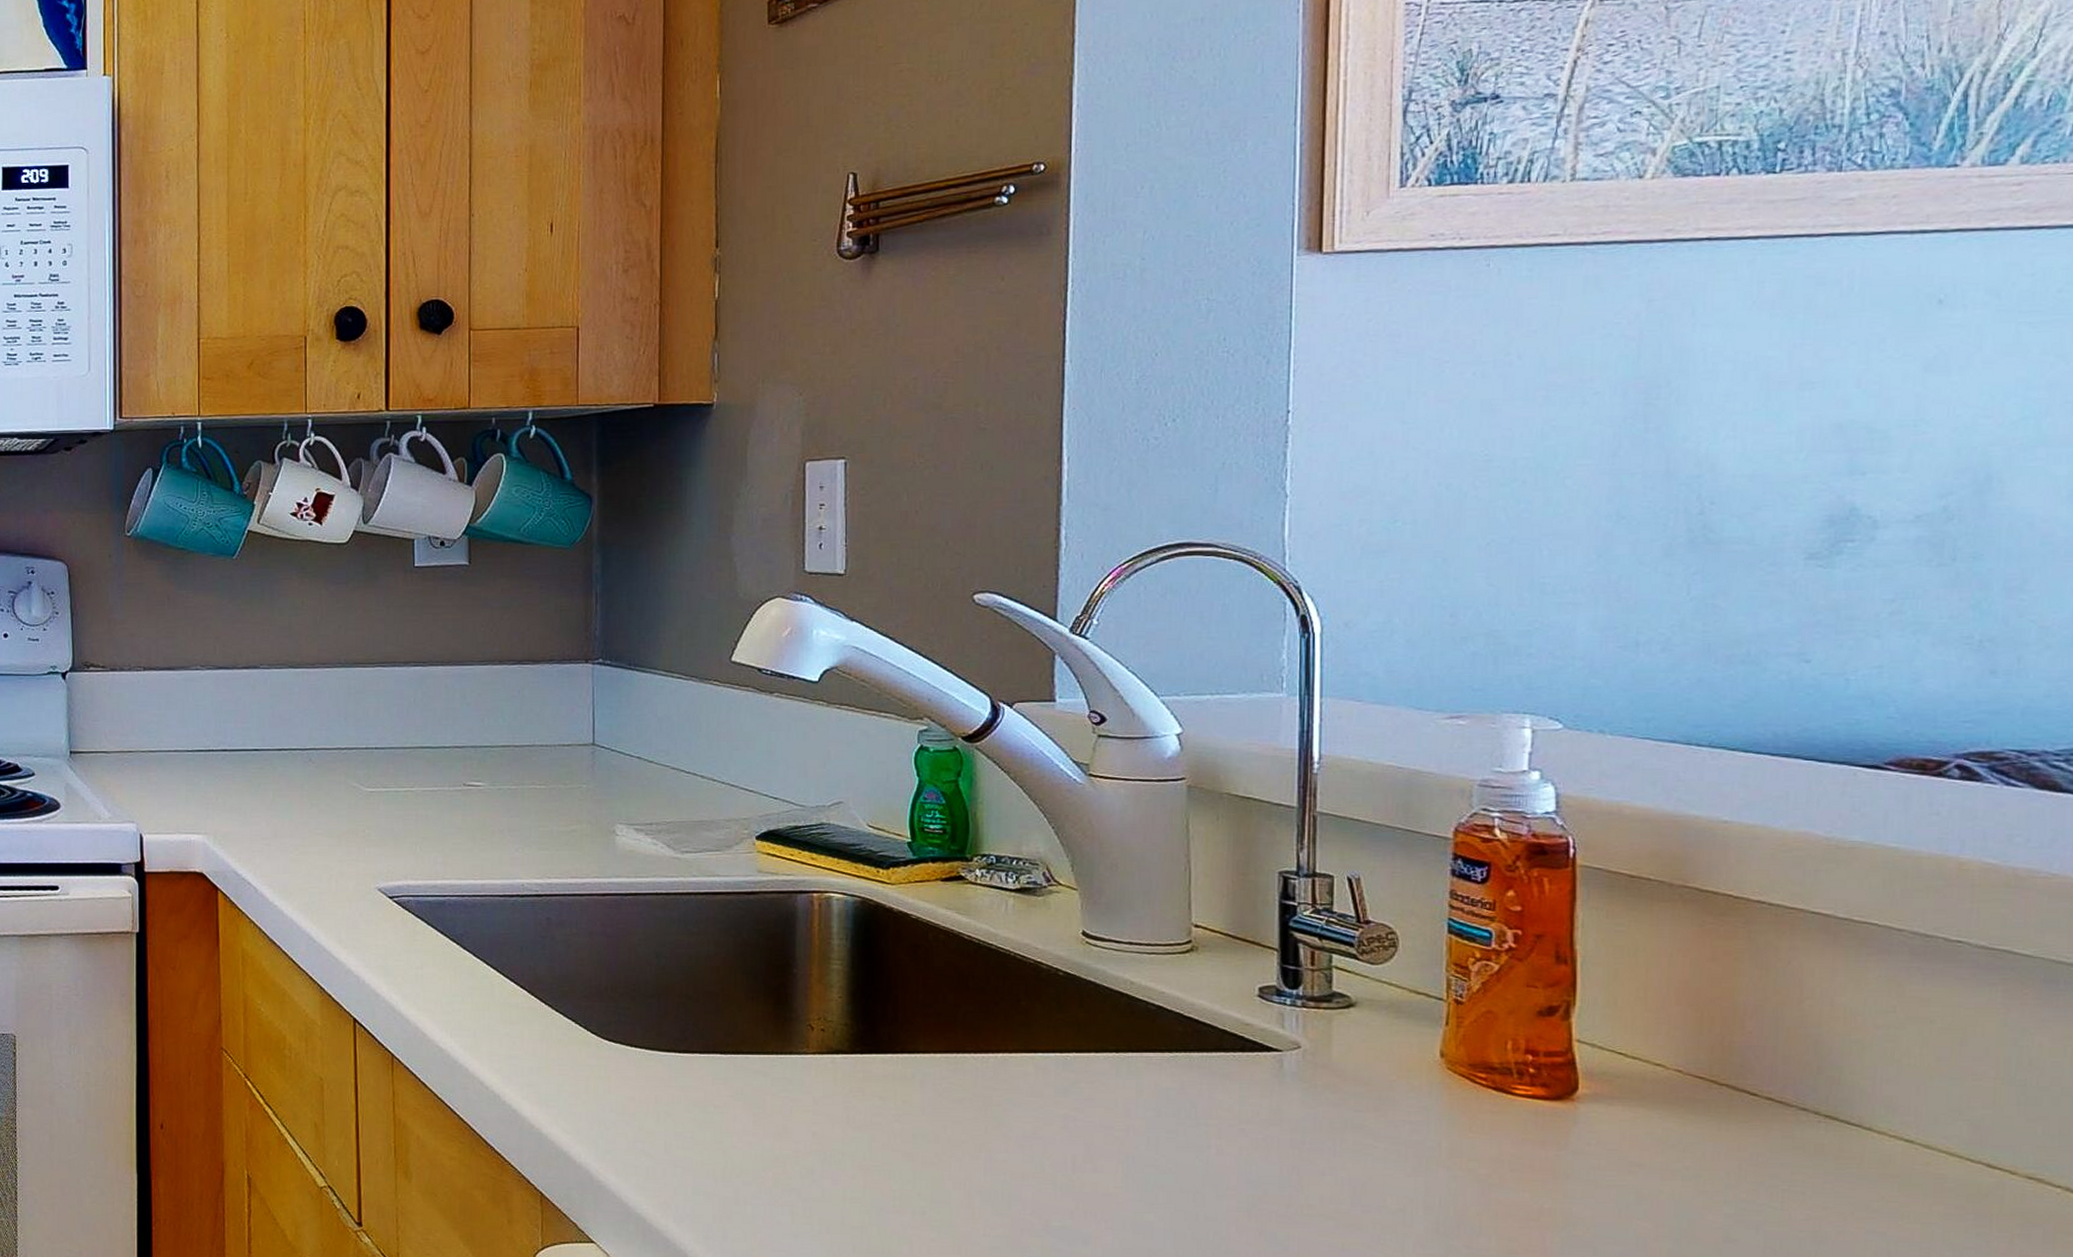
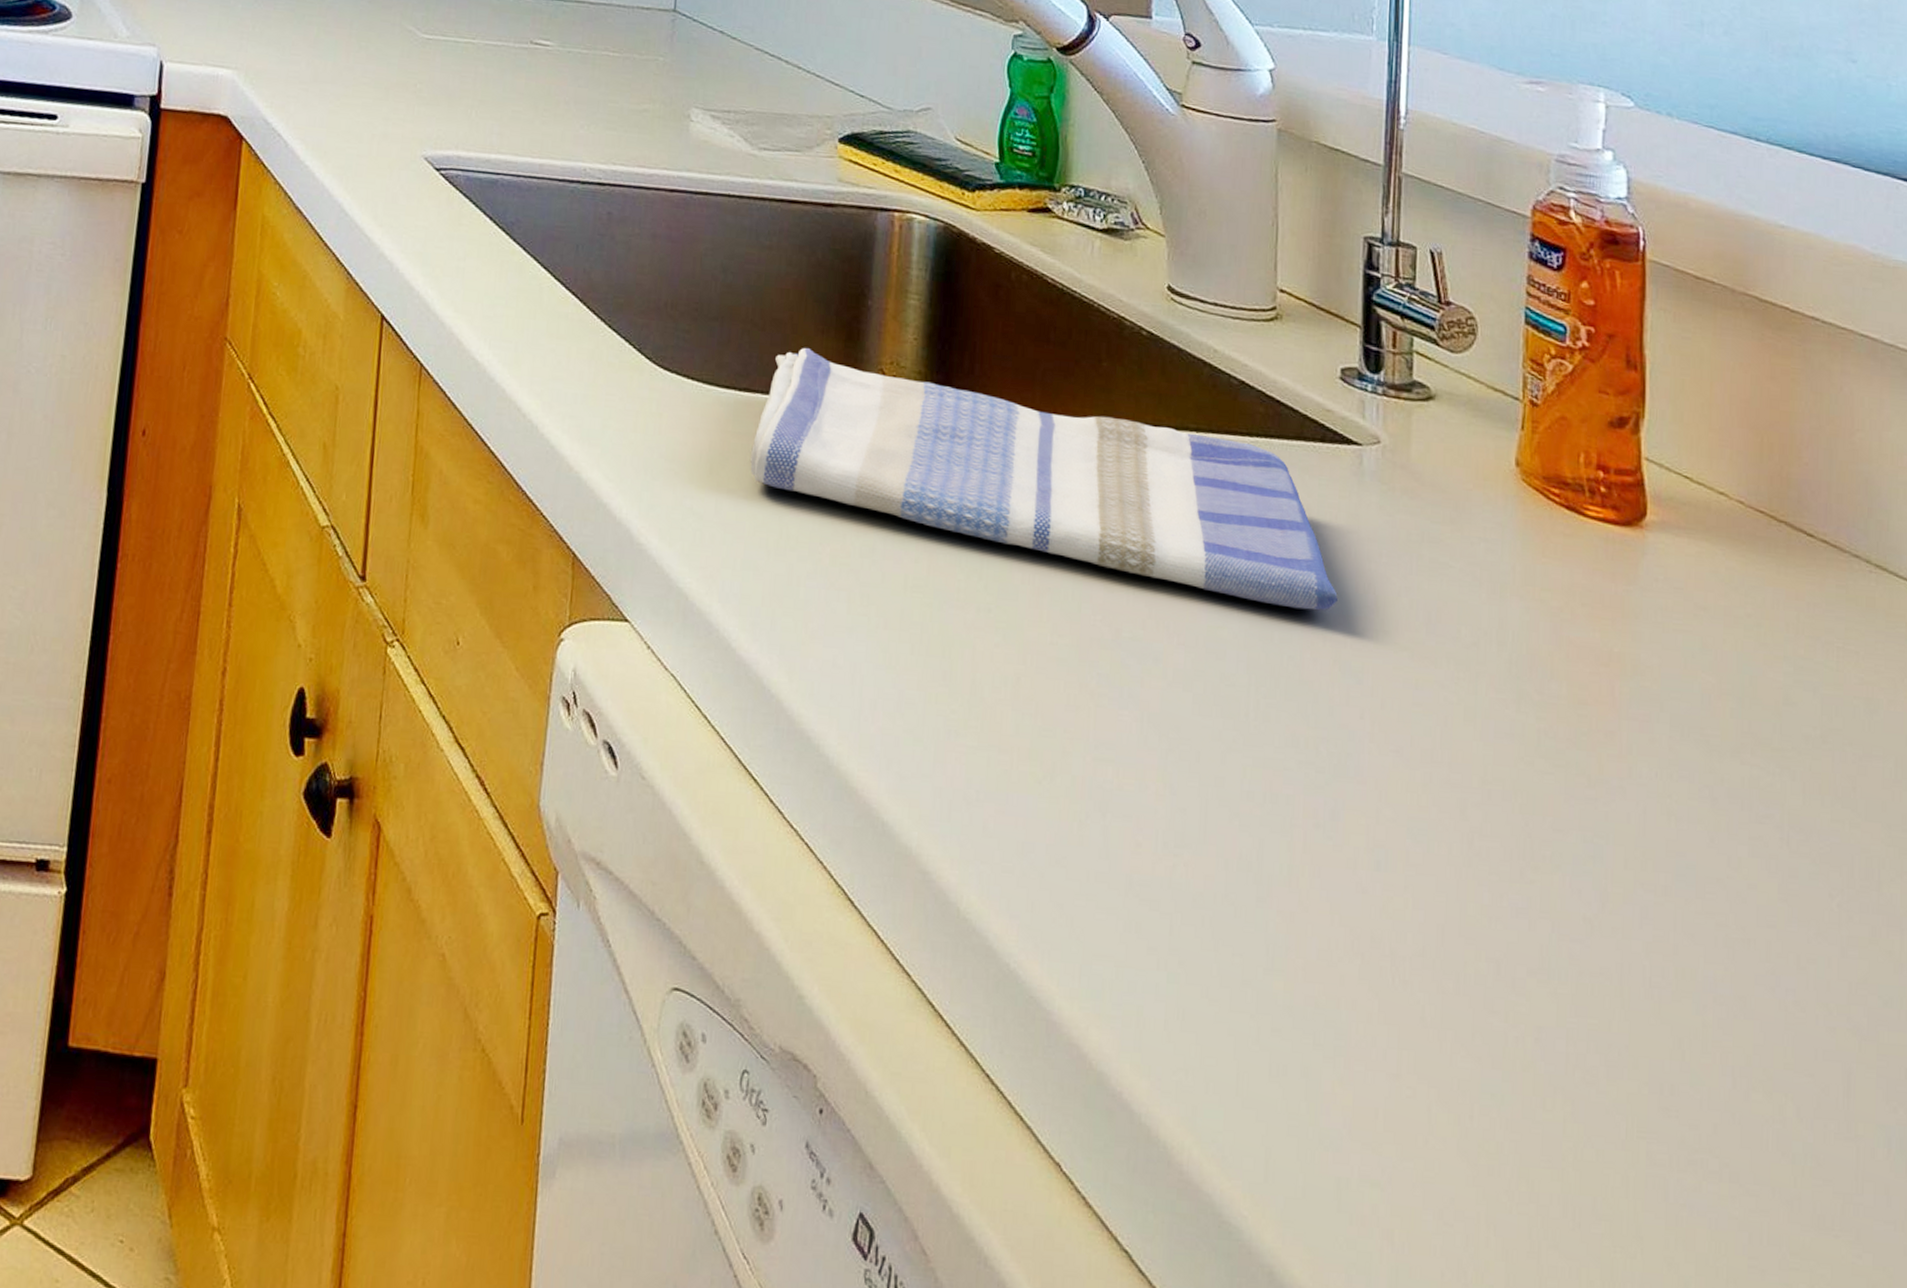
dish towel: none [694,1013,1261,1193] -> present [750,348,1338,611]

